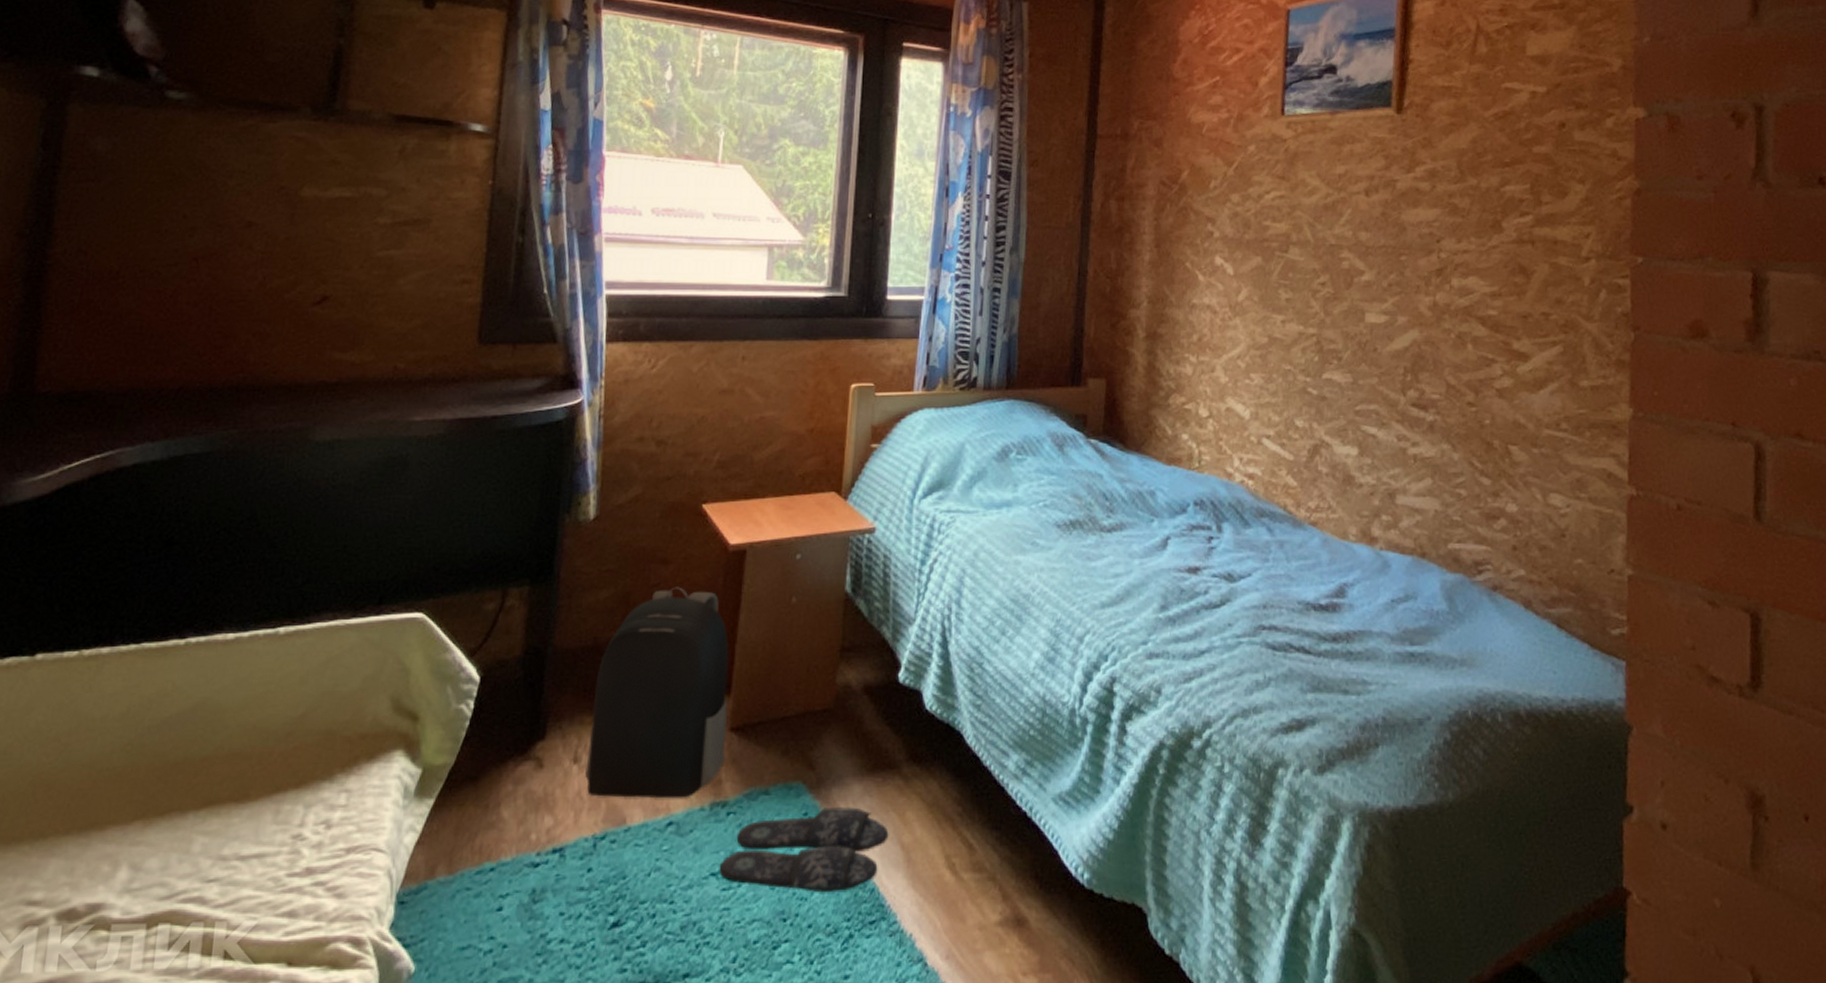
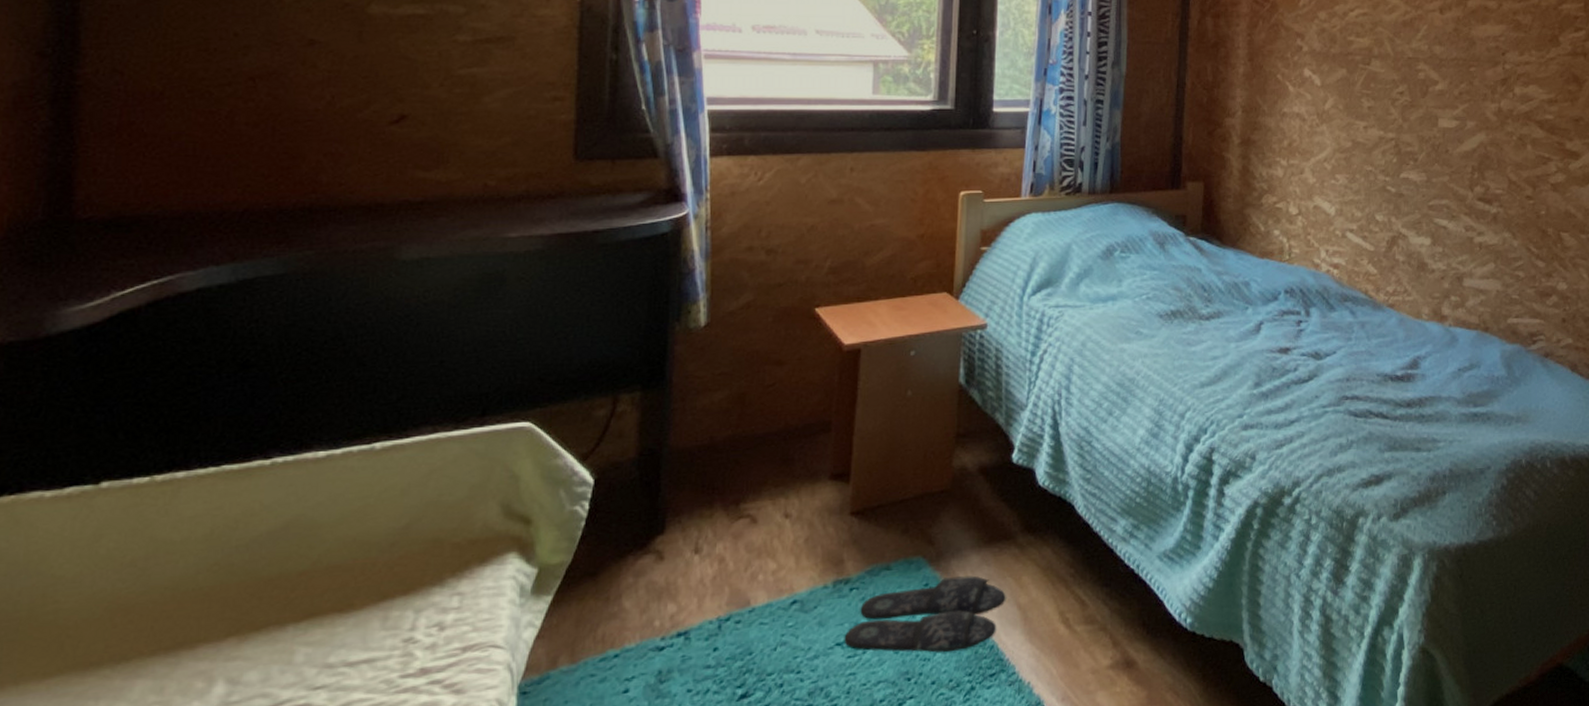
backpack: present [585,587,730,798] -> none [707,386,848,582]

